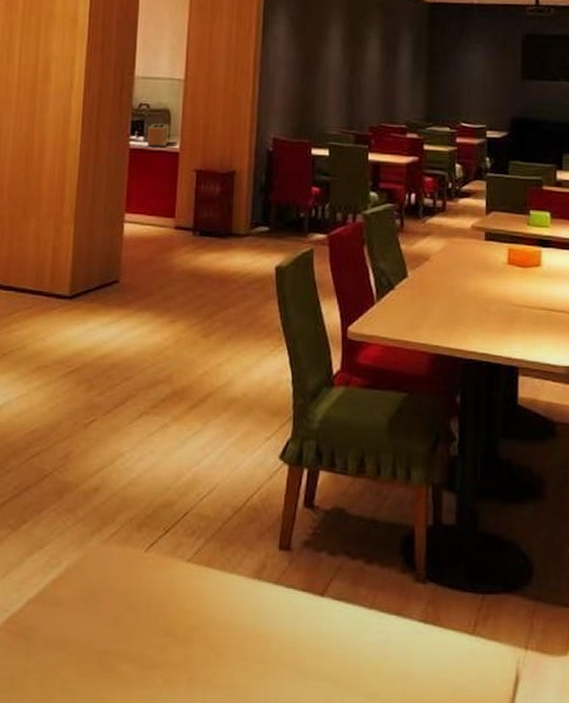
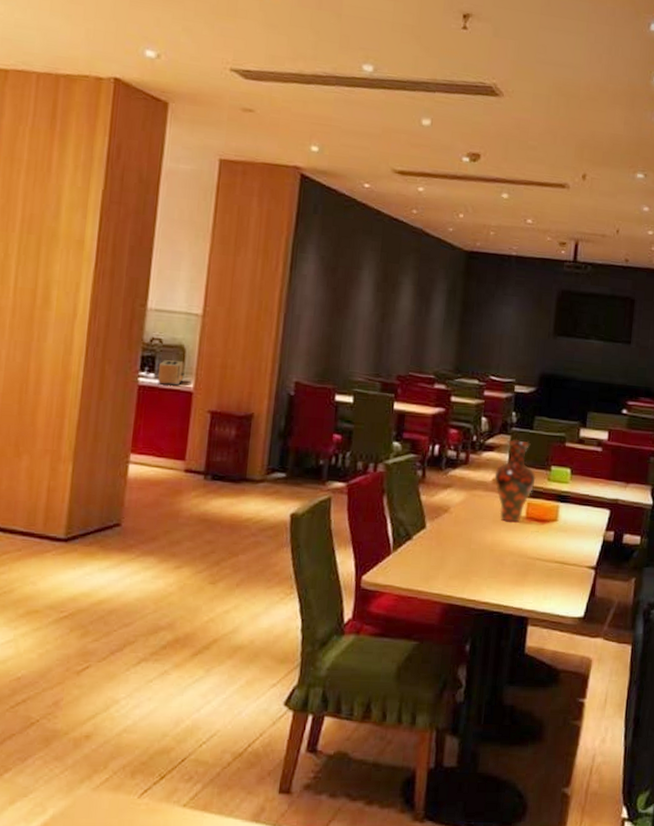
vase: none [473,185,515,269] -> present [494,439,536,523]

